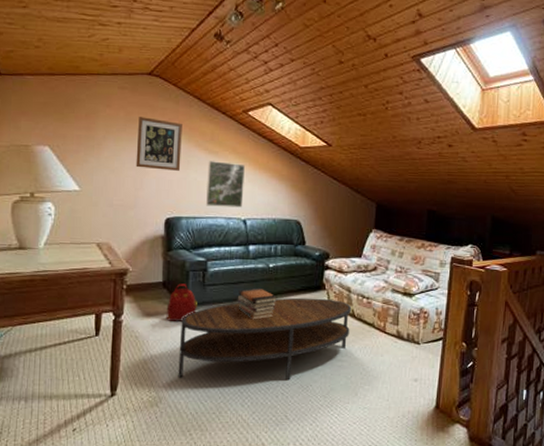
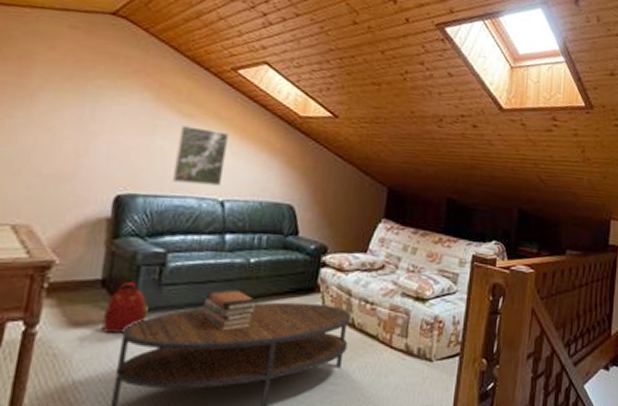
wall art: present [135,117,182,171] -> none [81,65,151,136]

